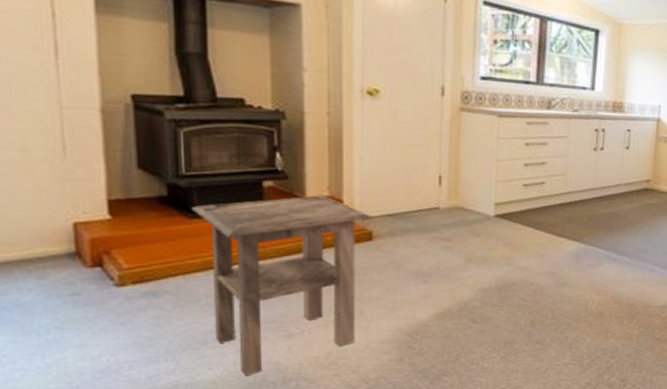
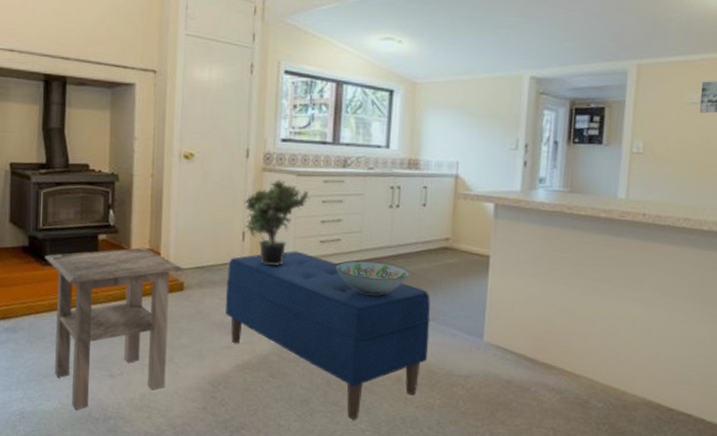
bench: none [421,195,632,355] -> present [225,251,431,419]
potted plant: none [439,120,513,210] -> present [244,179,311,265]
decorative bowl: none [539,203,613,237] -> present [335,260,410,295]

